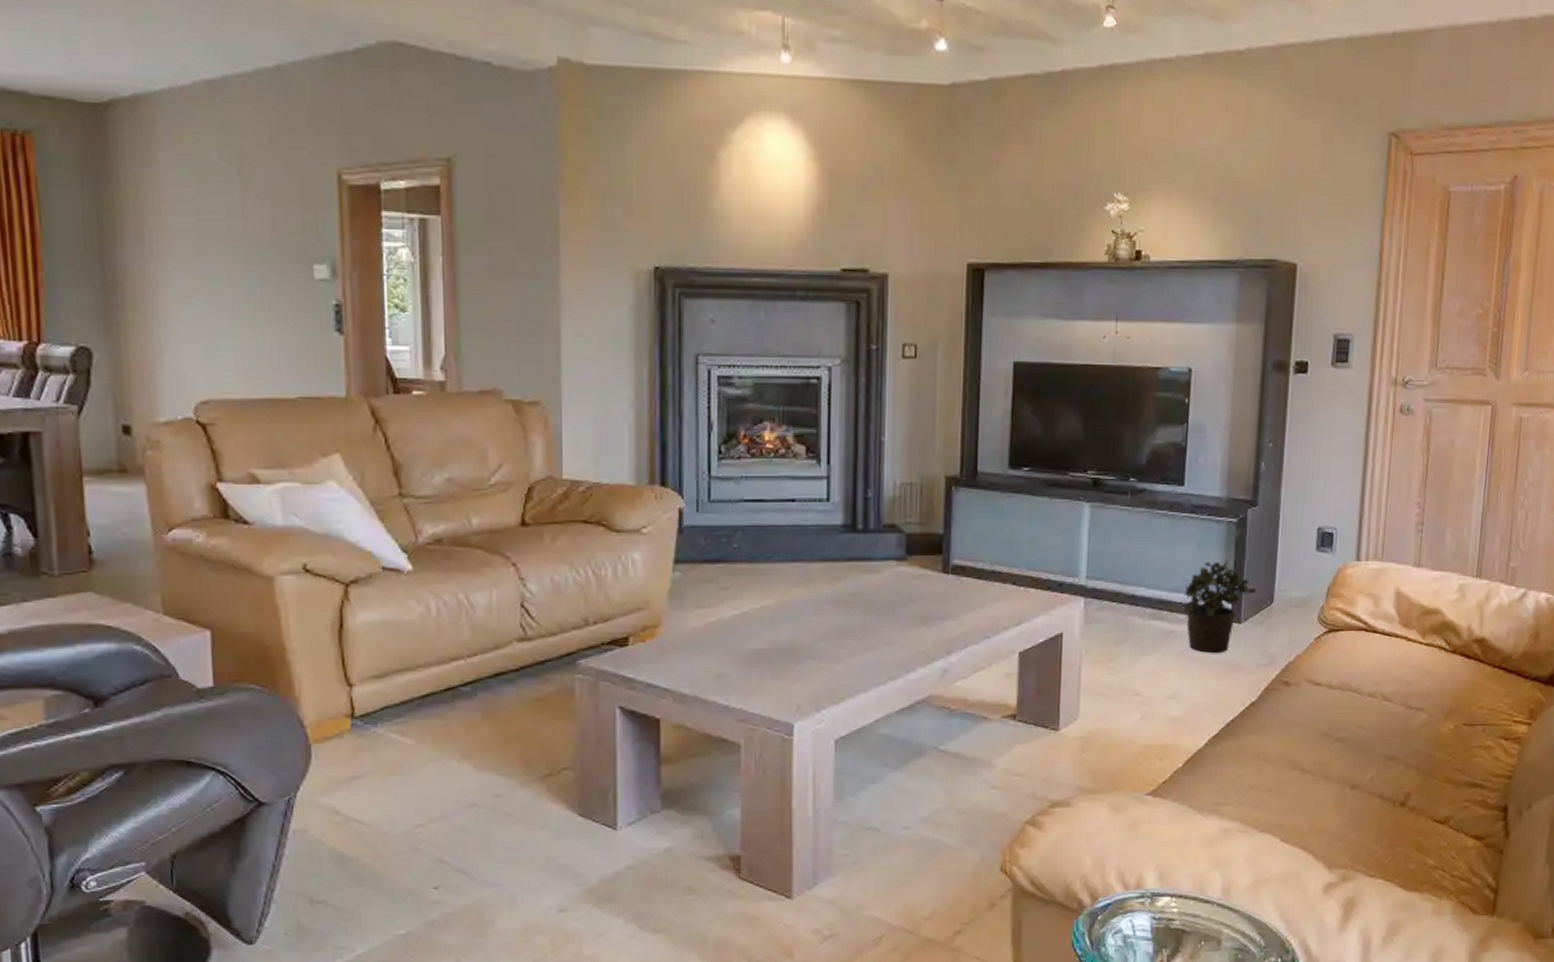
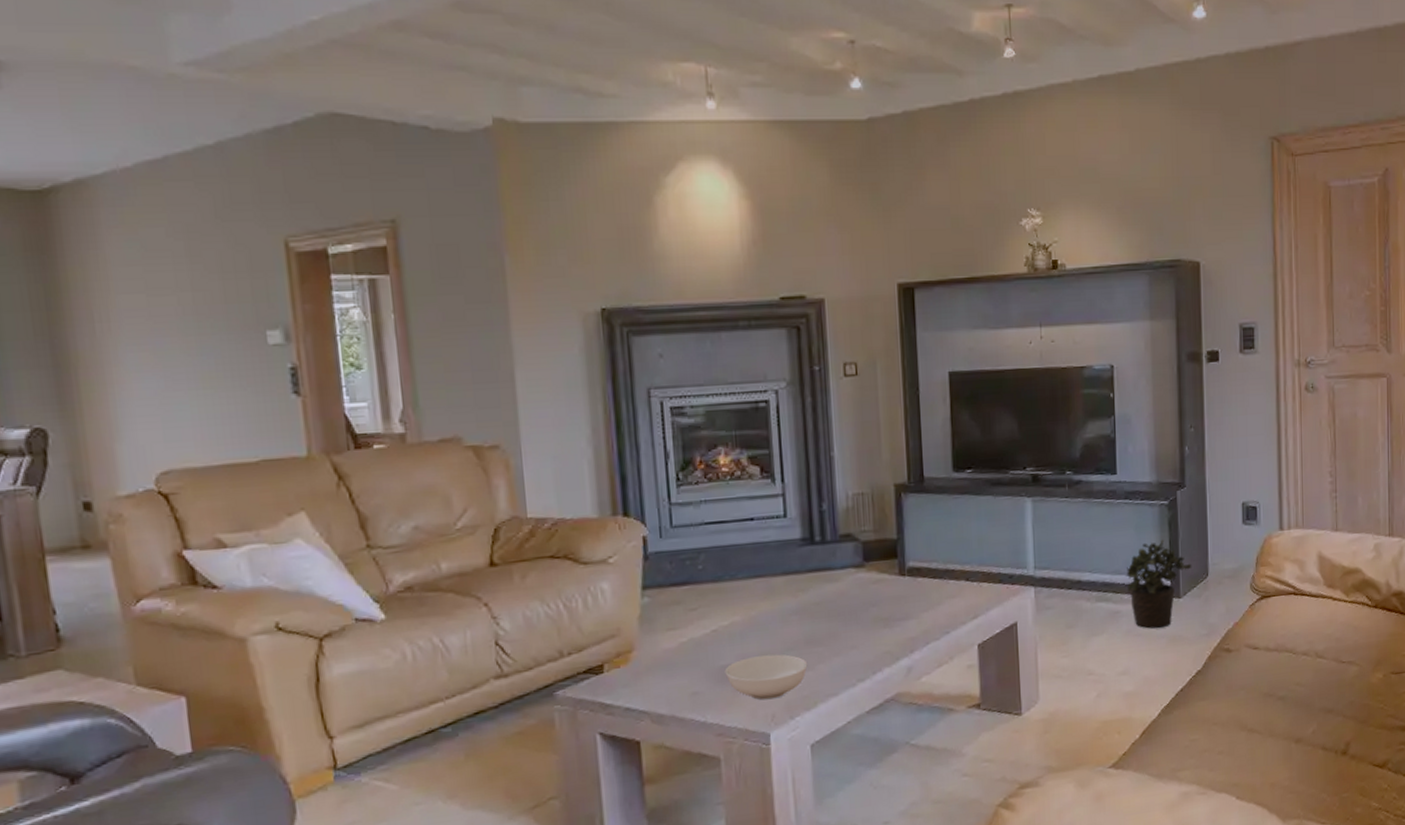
bowl: none [752,643,839,689] -> present [724,654,808,700]

